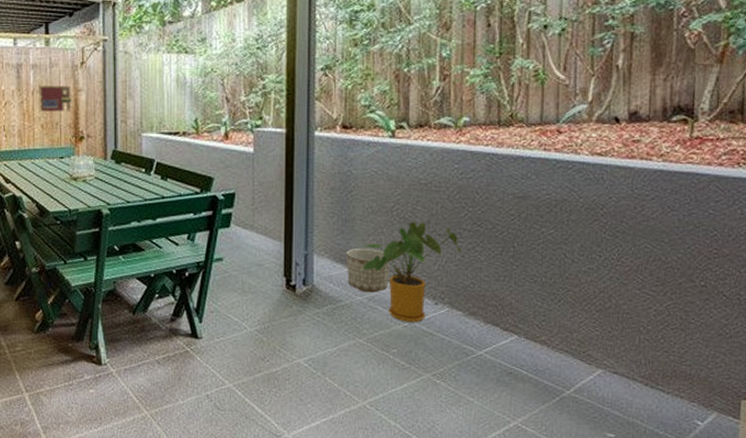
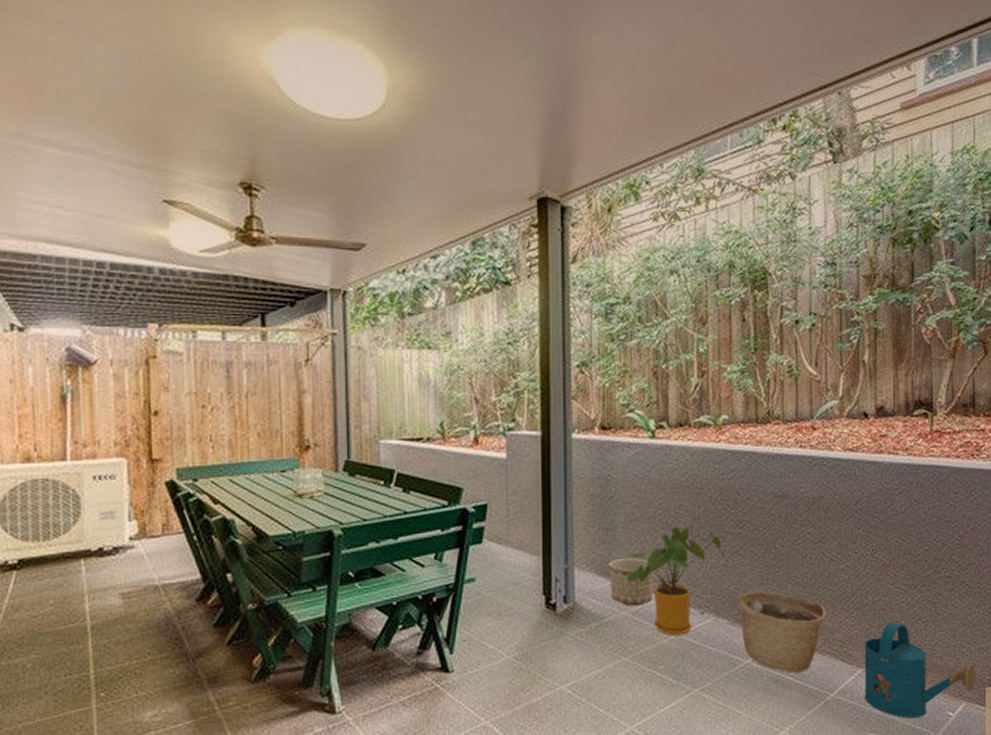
decorative wall piece: present [39,84,72,112] -> none [254,385,295,418]
basket: none [472,287,565,368] -> present [738,591,826,673]
watering can: none [603,326,732,423] -> present [864,622,977,718]

